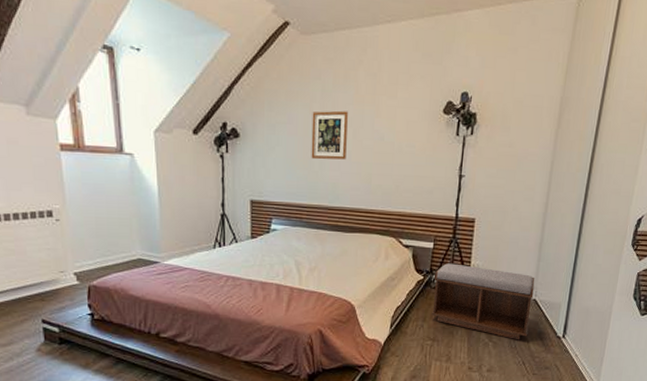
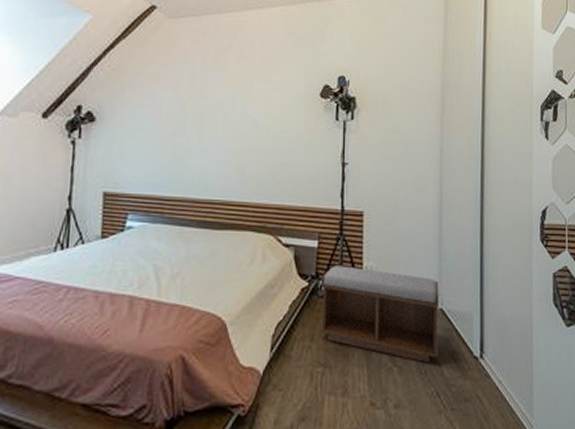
wall art: present [311,110,348,160] -> none [176,93,218,146]

